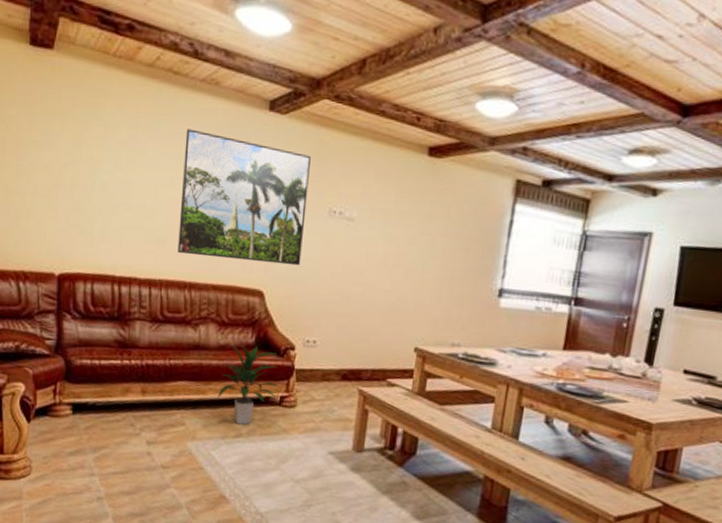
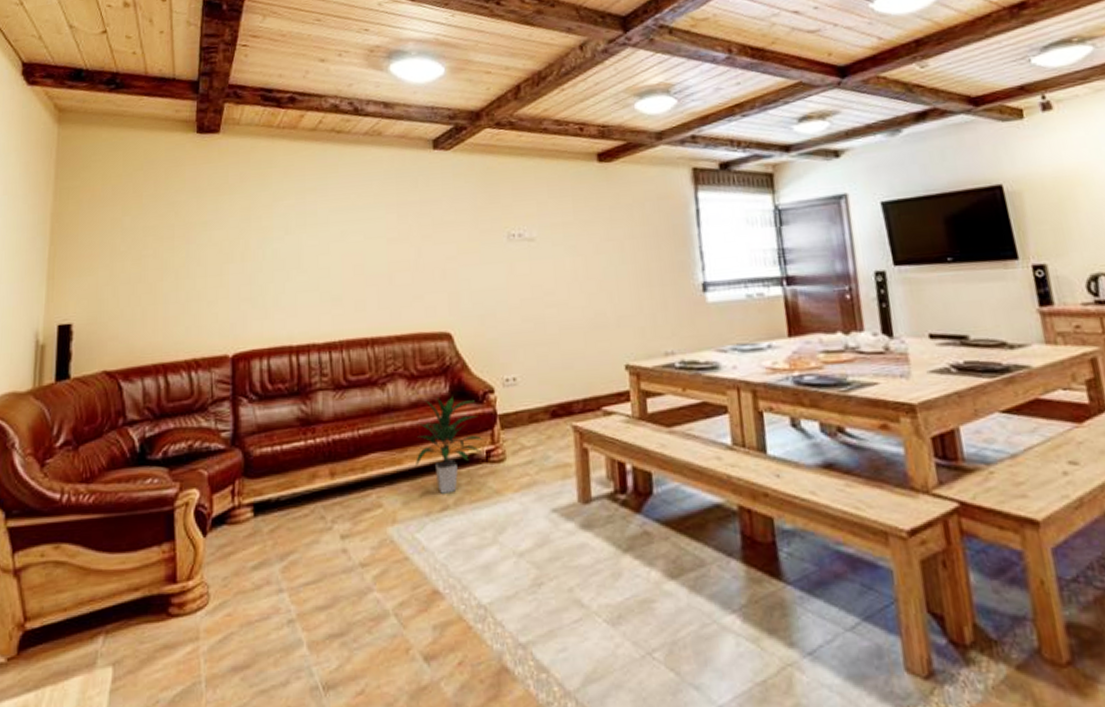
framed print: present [178,129,311,266] -> none [353,181,486,309]

